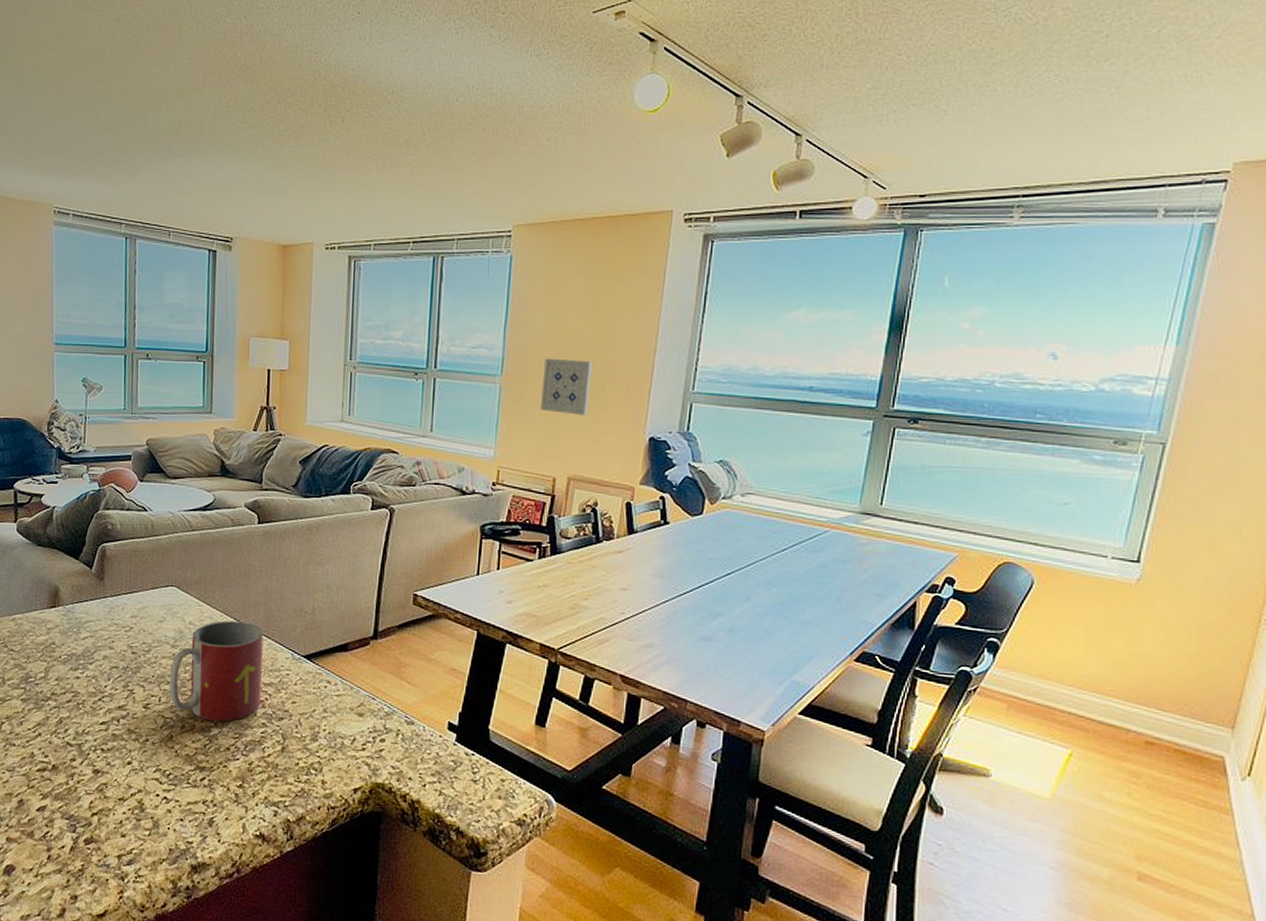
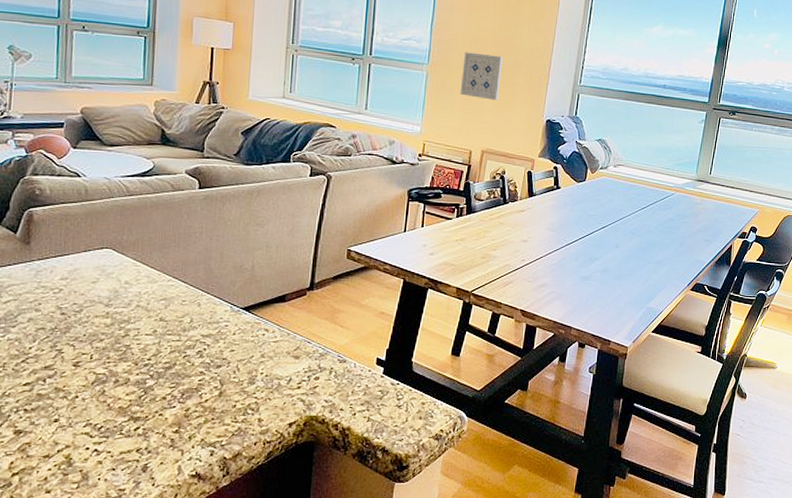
mug: present [169,621,264,722] -> none [101,279,203,374]

